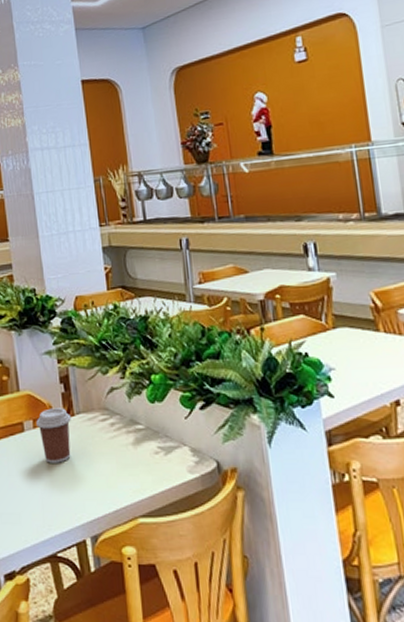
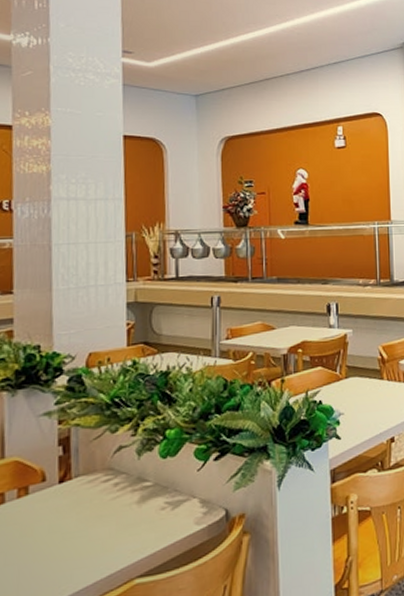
coffee cup: present [36,408,71,463] -> none [22,472,67,535]

